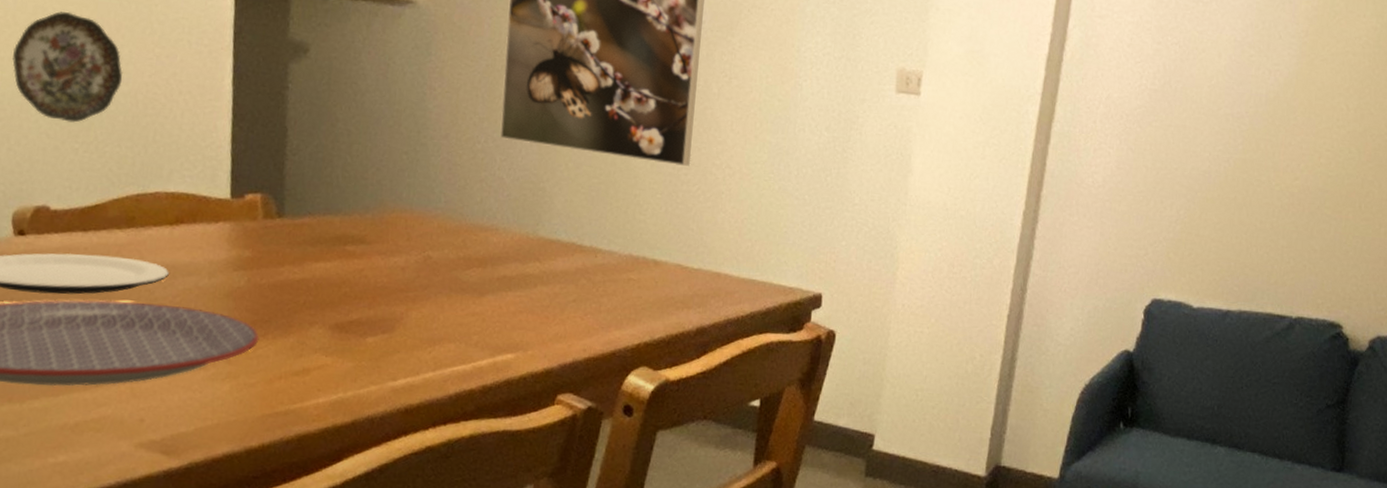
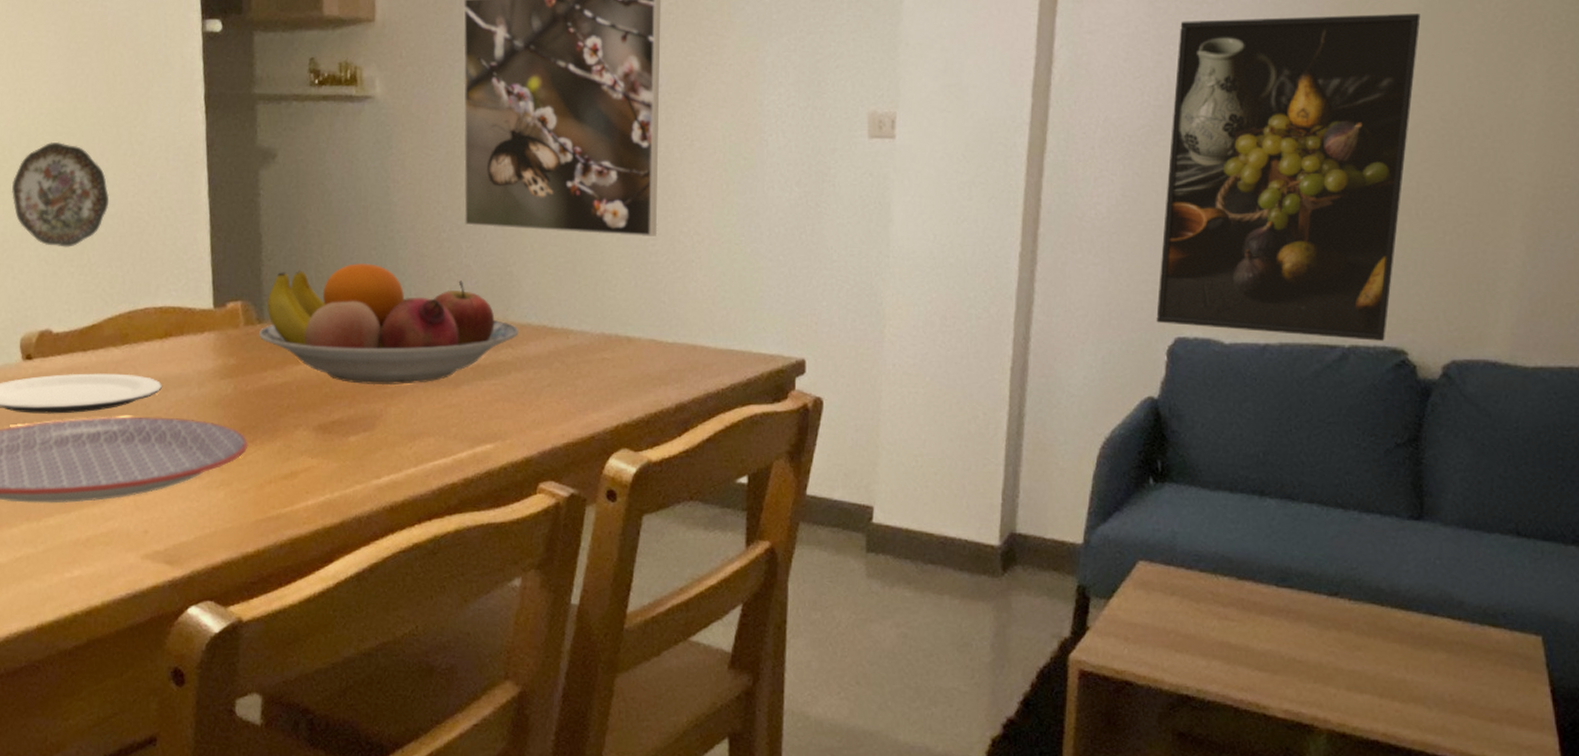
fruit bowl: none [277,165,548,290] -> present [258,262,519,386]
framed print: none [1137,15,1377,315] -> present [1156,14,1421,341]

